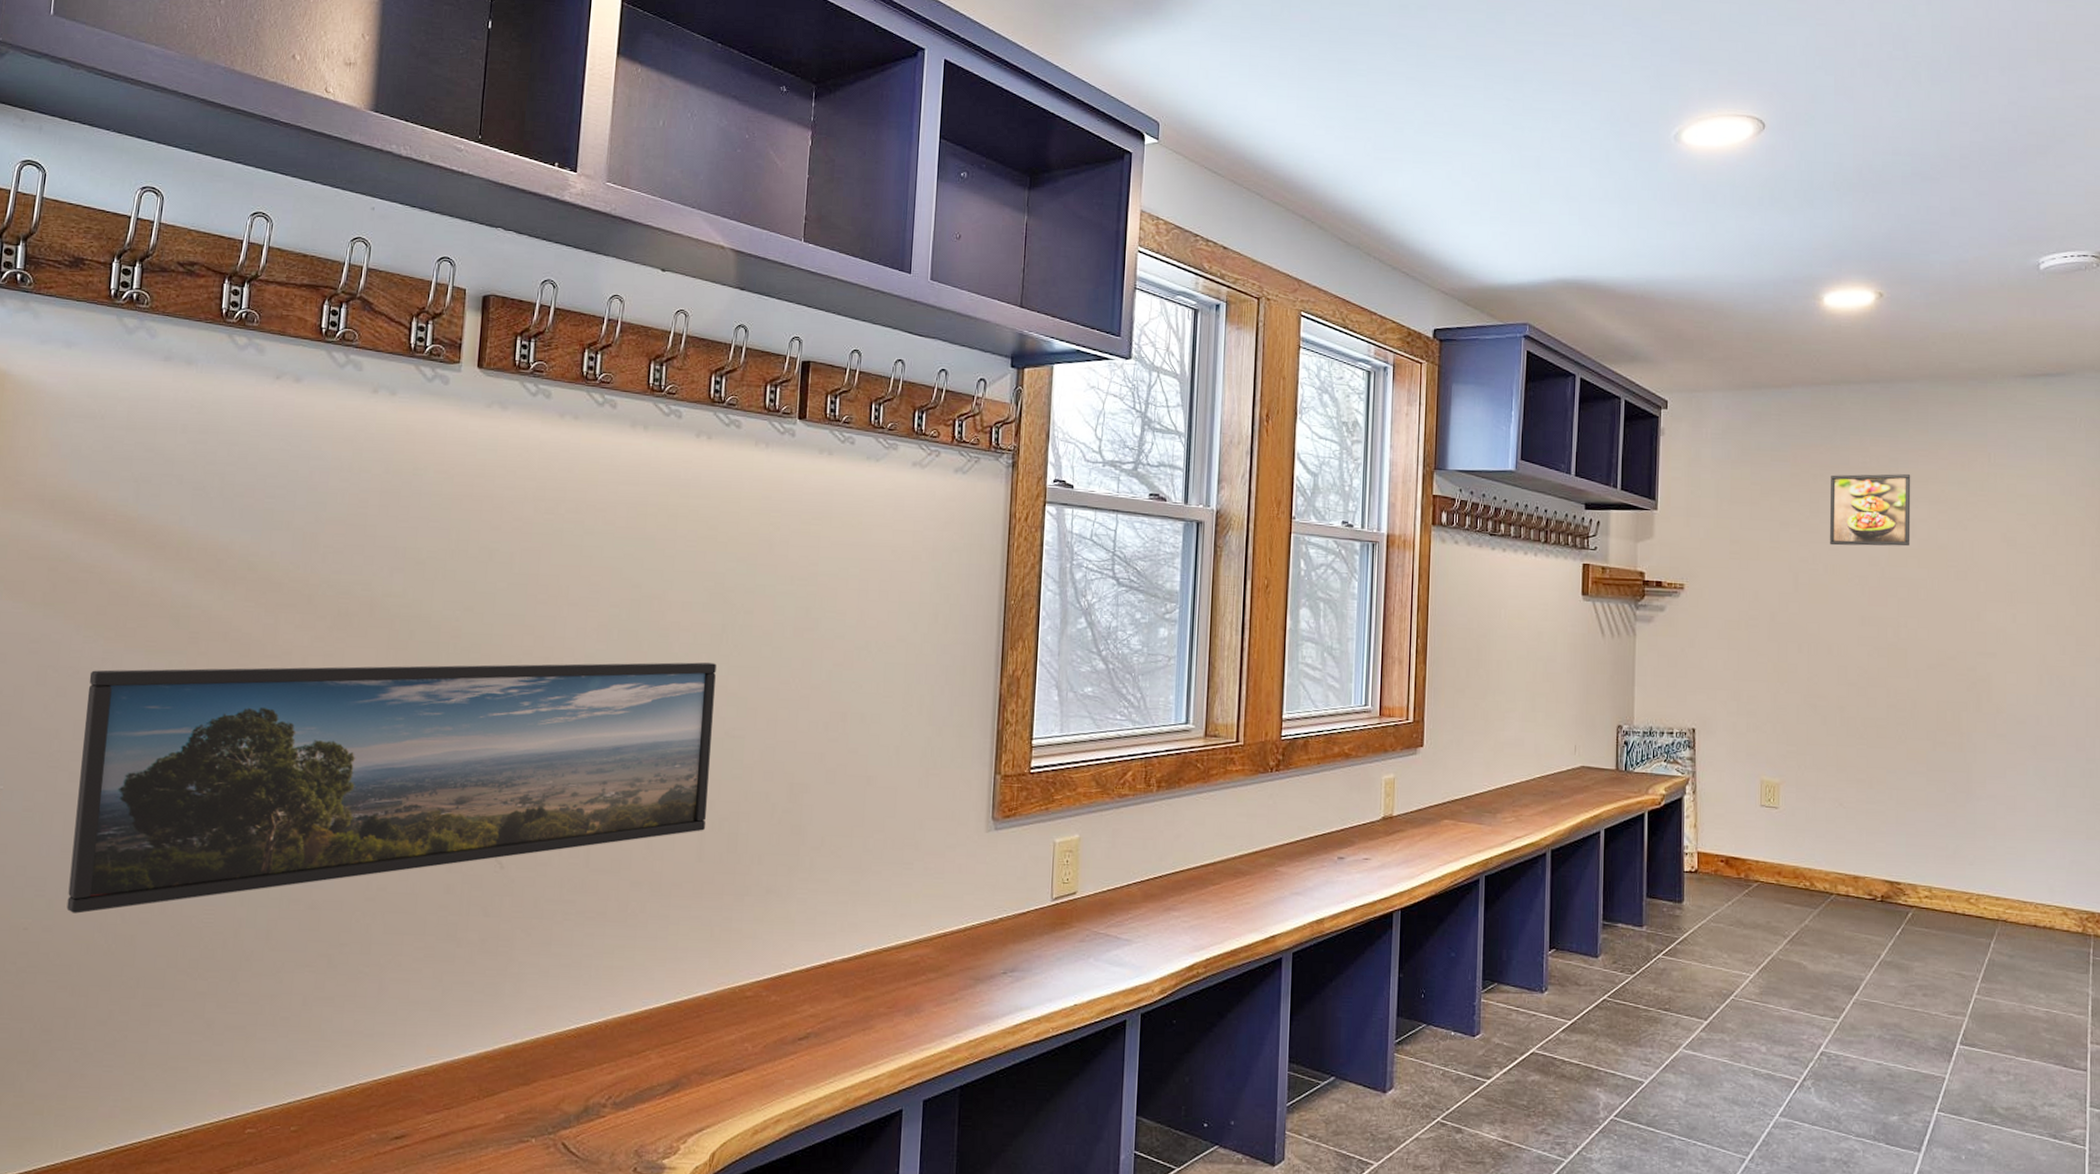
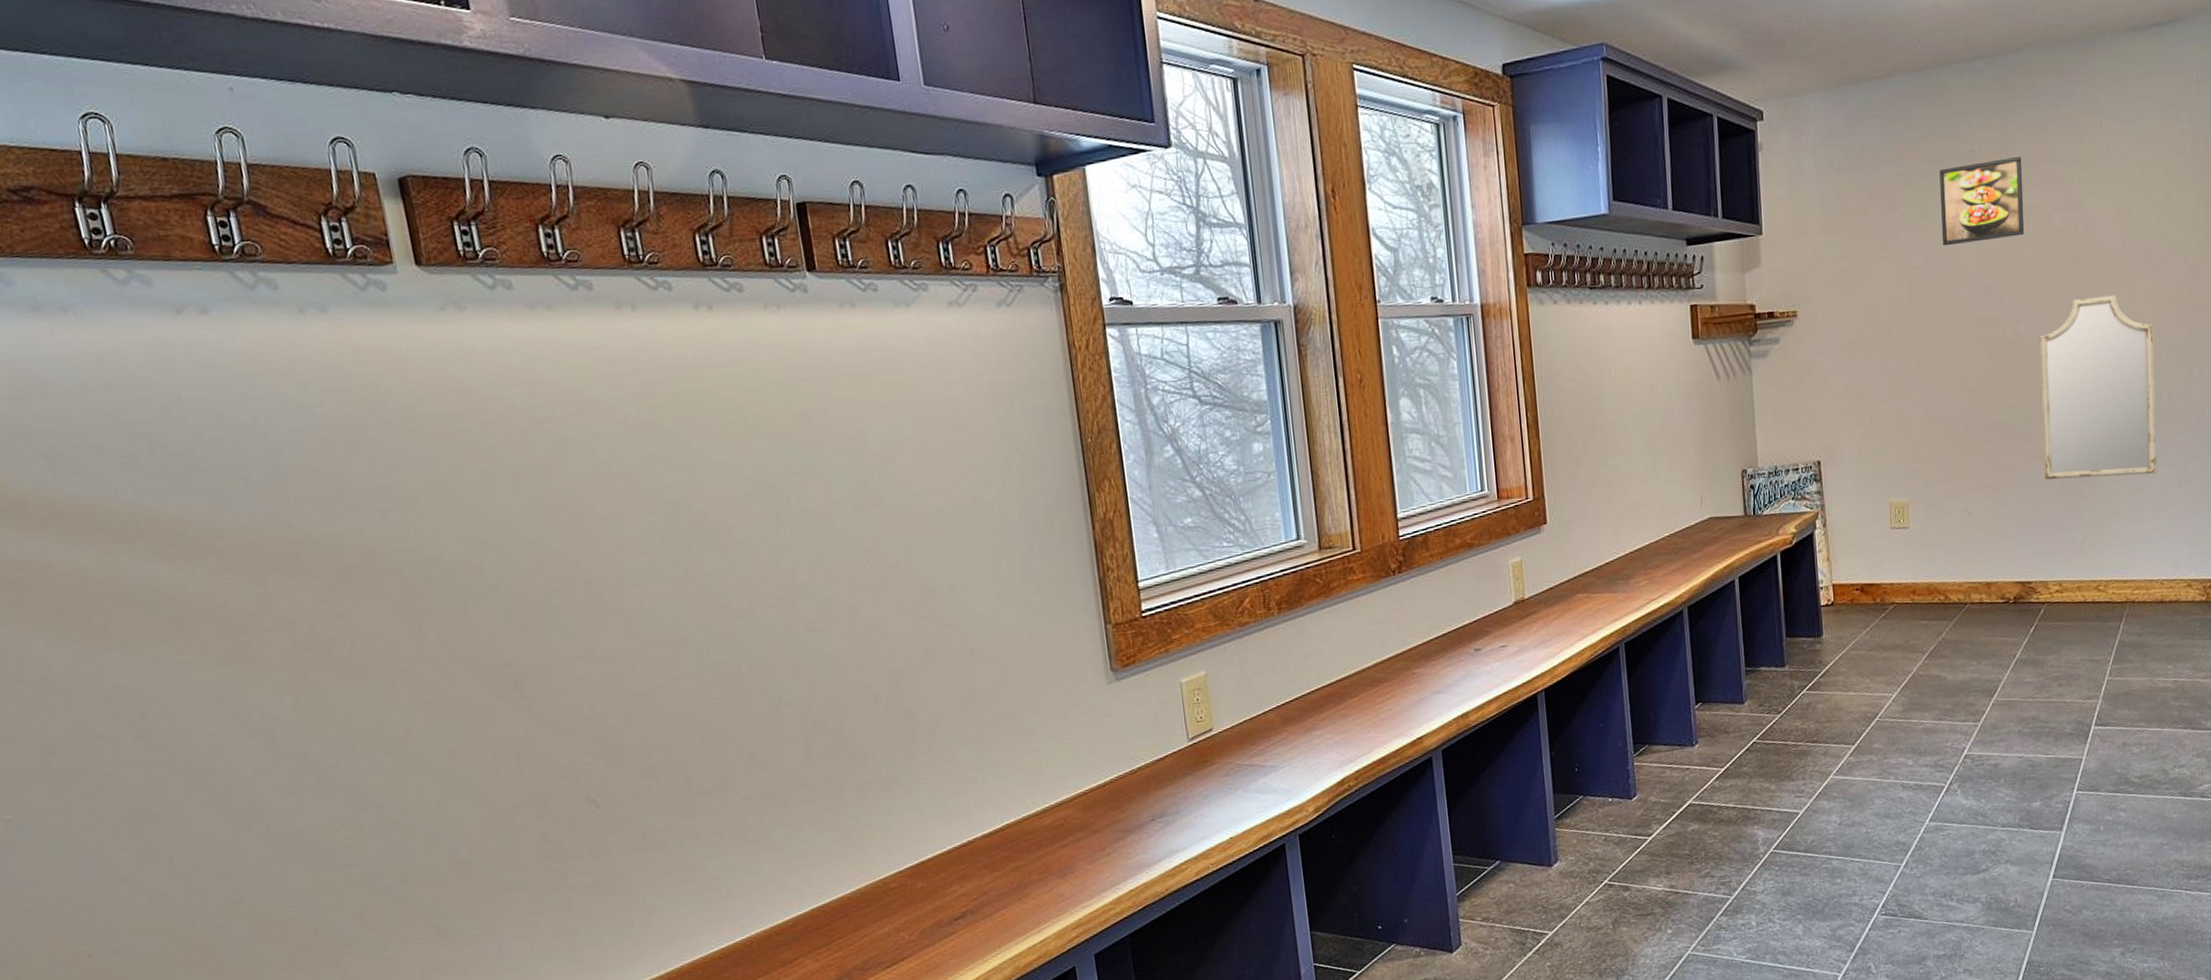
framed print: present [66,662,716,914] -> none [67,557,807,932]
home mirror: none [1919,613,2035,795] -> present [2039,295,2157,480]

